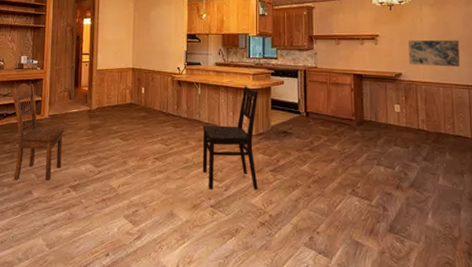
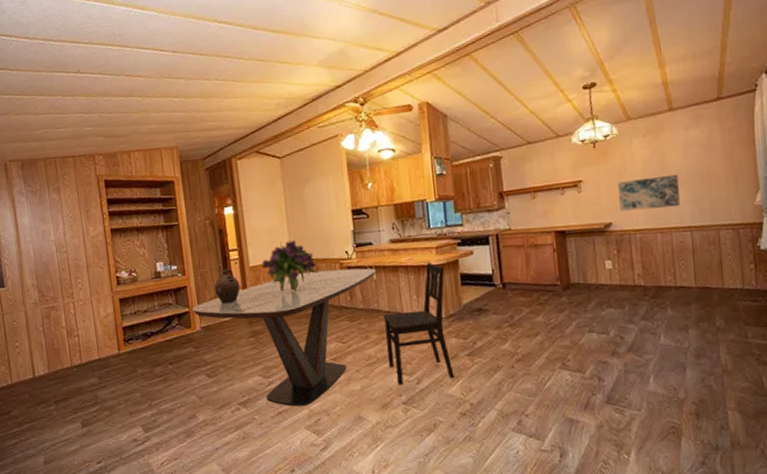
dining chair: present [10,83,64,181] -> none [150,294,226,406]
dining table: none [44,80,201,196] -> present [192,268,377,407]
ceramic jug: none [65,68,87,98] -> present [214,268,240,304]
bouquet: none [107,52,154,96] -> present [261,240,319,292]

